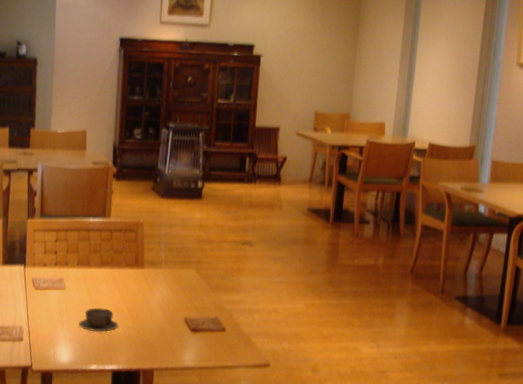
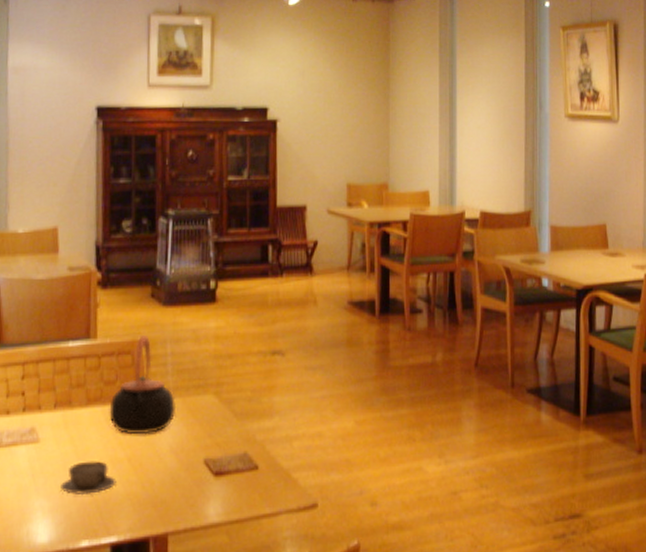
teapot: none [116,218,166,294] -> present [109,334,177,435]

